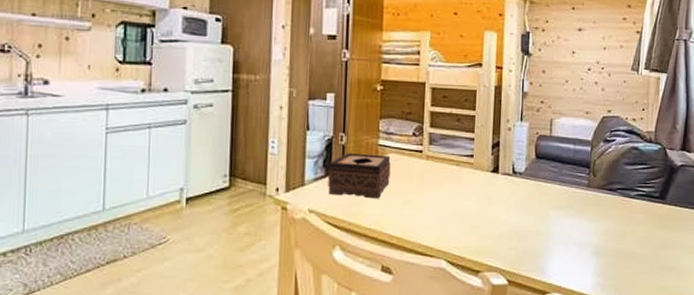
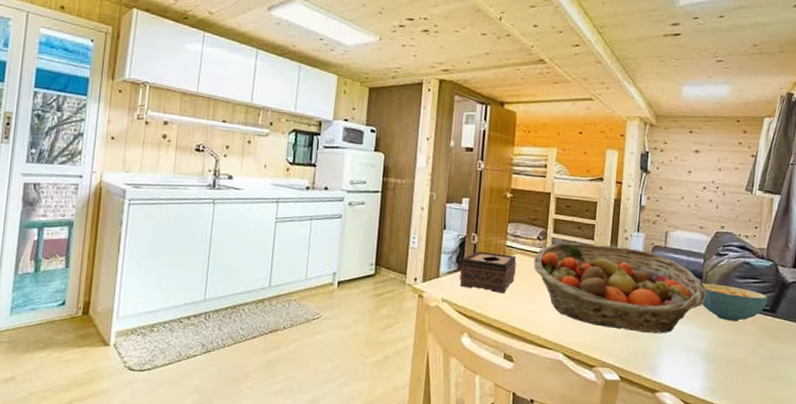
fruit basket: none [410,137,595,231] -> present [533,242,706,334]
cereal bowl: none [590,172,657,212] -> present [702,283,768,322]

